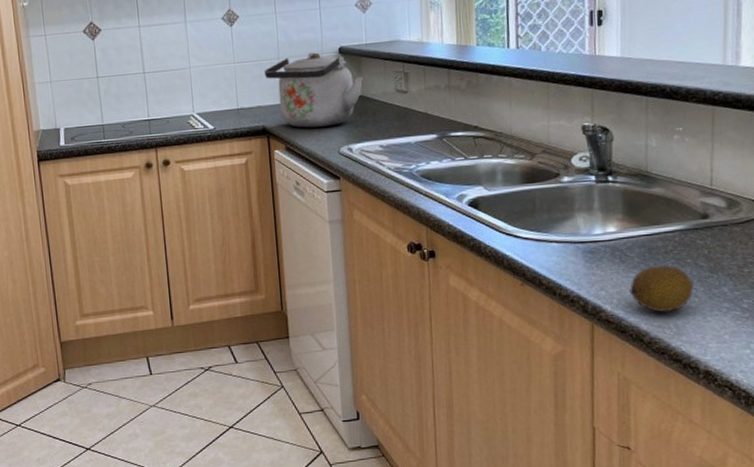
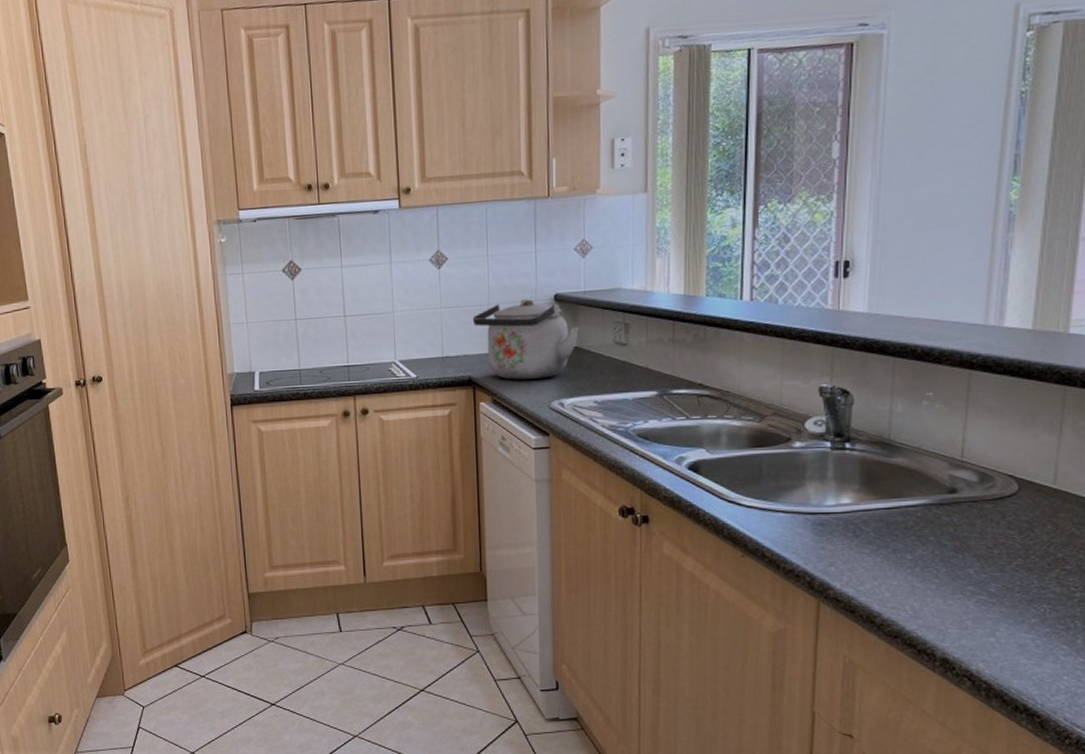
fruit: present [629,264,694,313] -> none [862,541,935,593]

